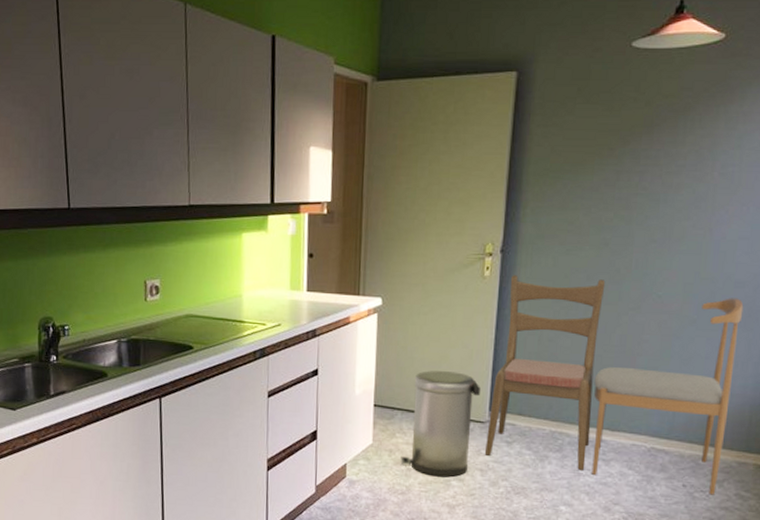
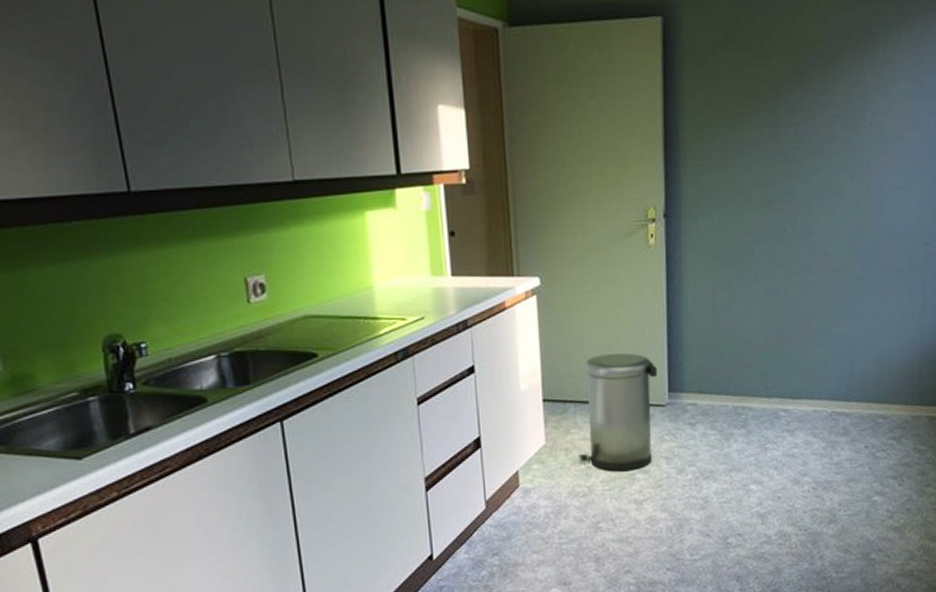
dining chair: present [484,275,606,470] -> none [668,240,773,444]
dining chair: present [591,298,744,495] -> none [771,250,904,453]

